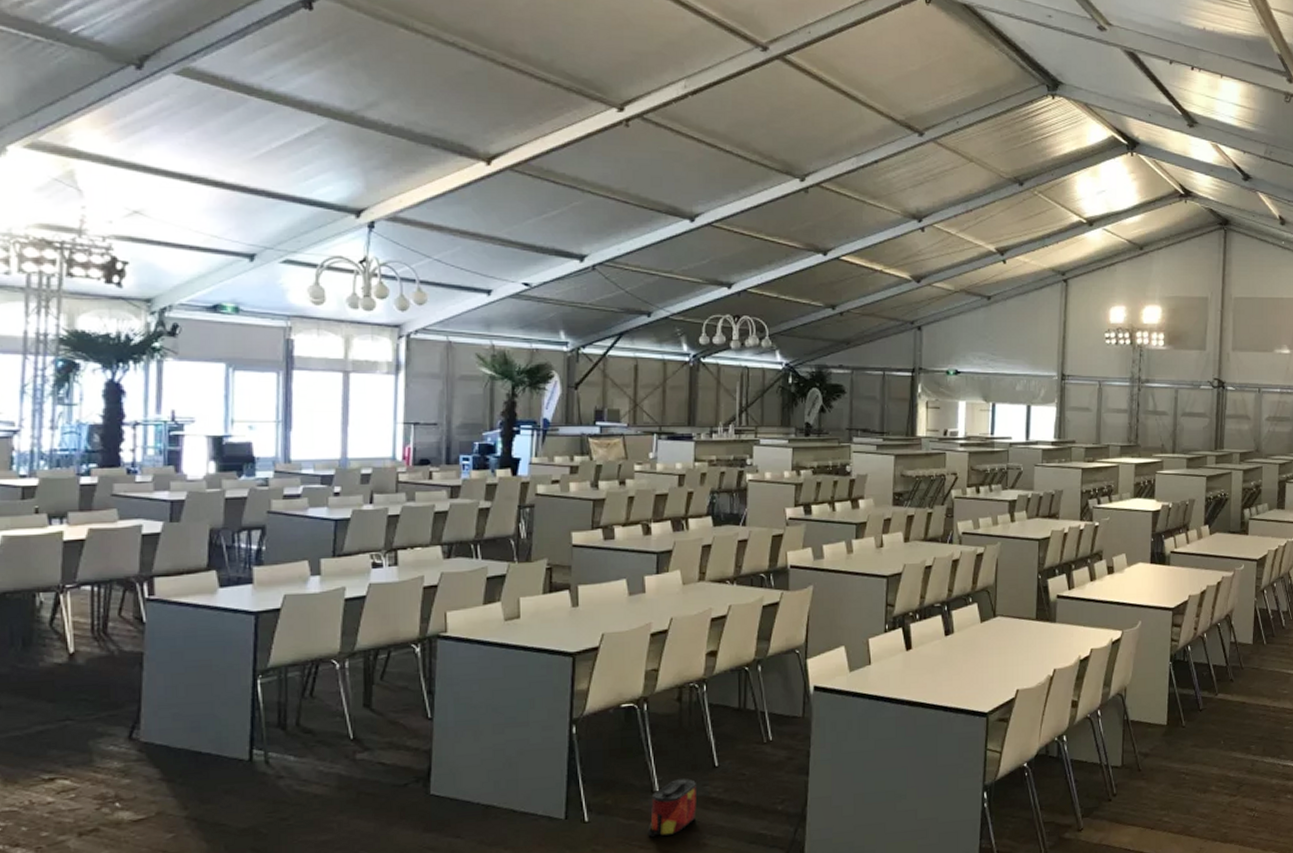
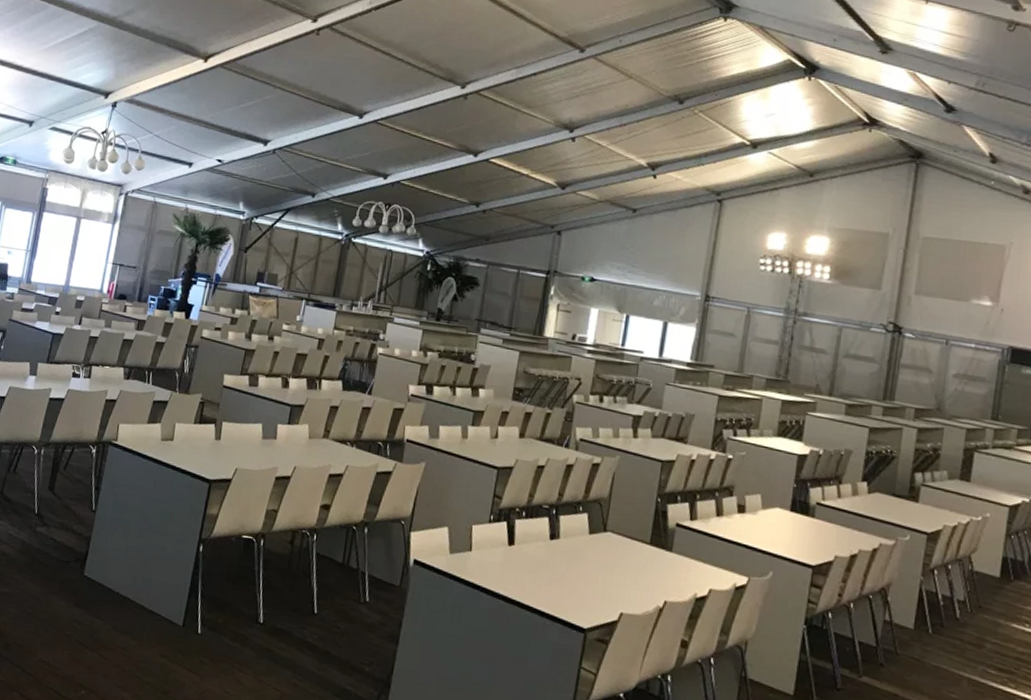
bag: present [647,778,696,837] -> none [247,616,295,668]

